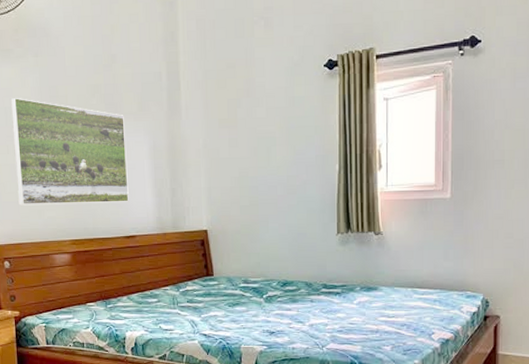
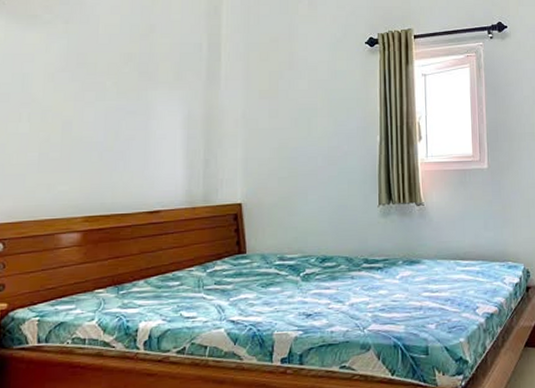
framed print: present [11,97,129,206] -> none [24,63,158,179]

